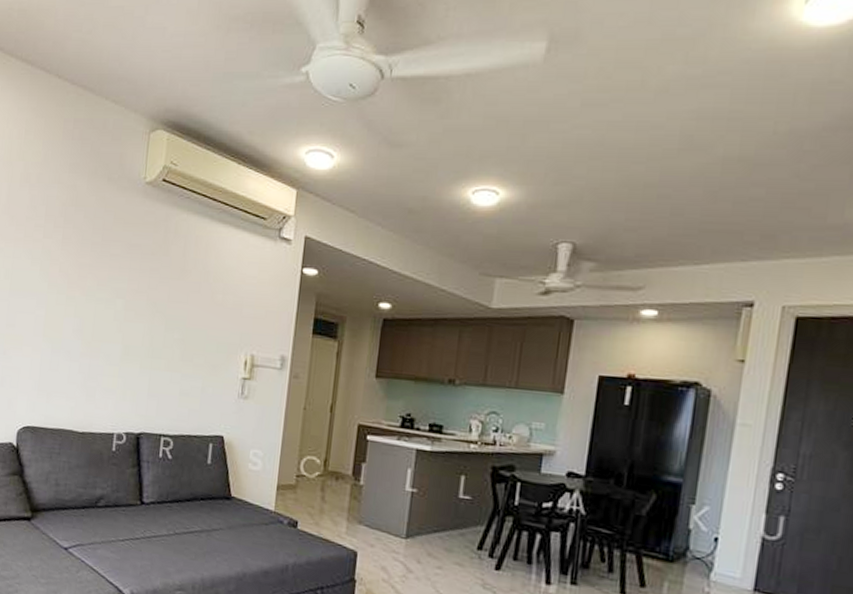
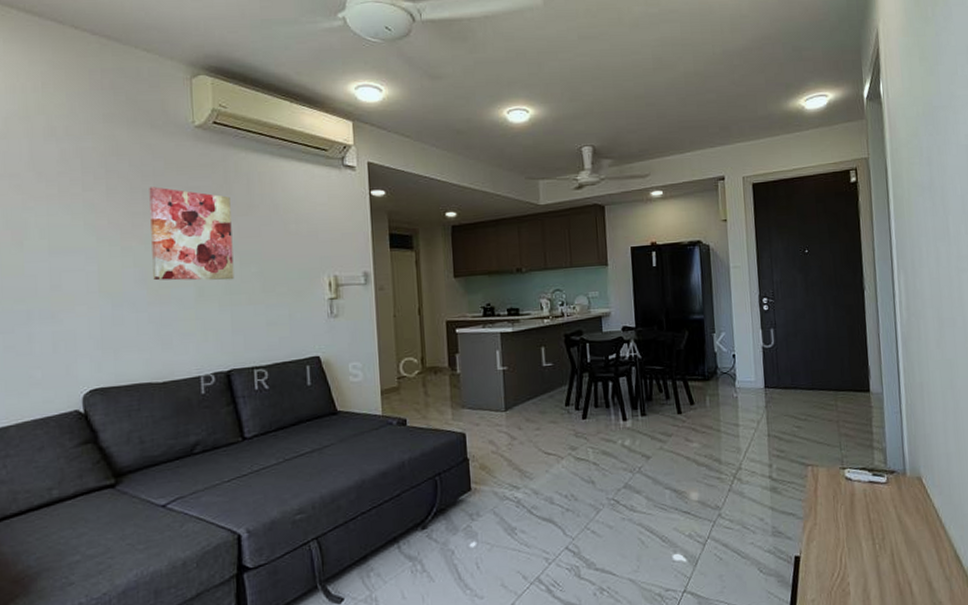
wall art: none [88,240,166,343] -> present [149,187,234,281]

